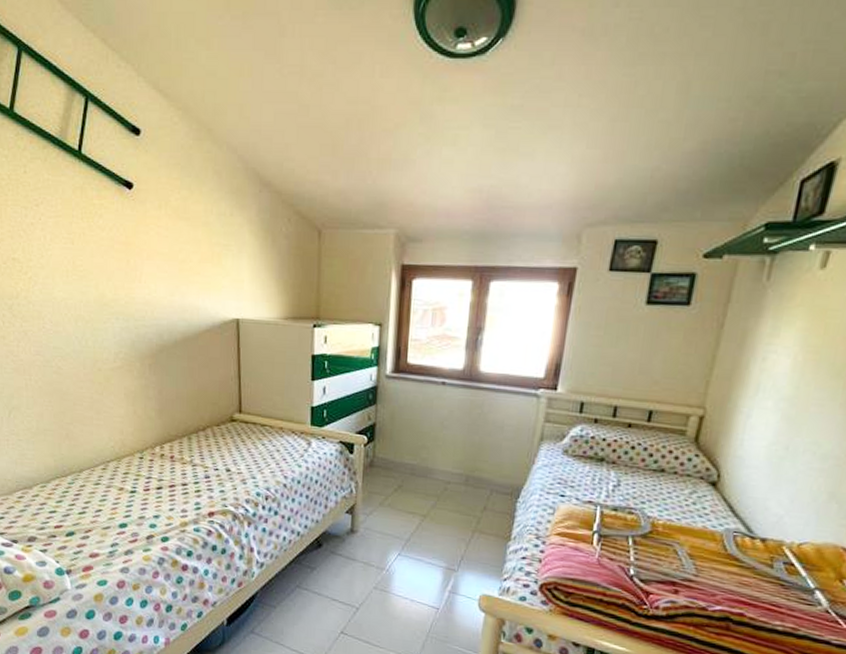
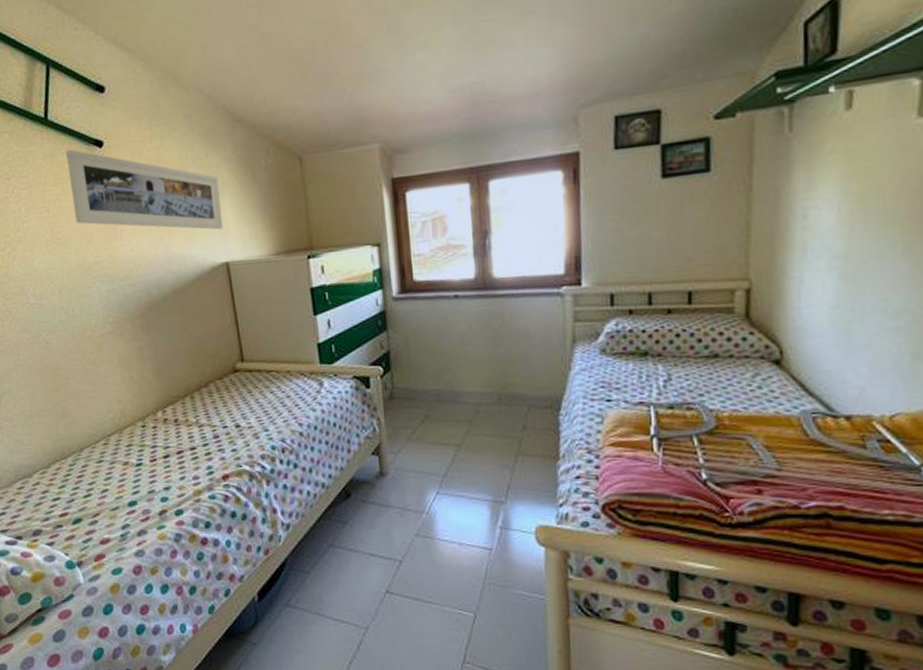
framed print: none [96,186,239,287] -> present [66,149,224,230]

